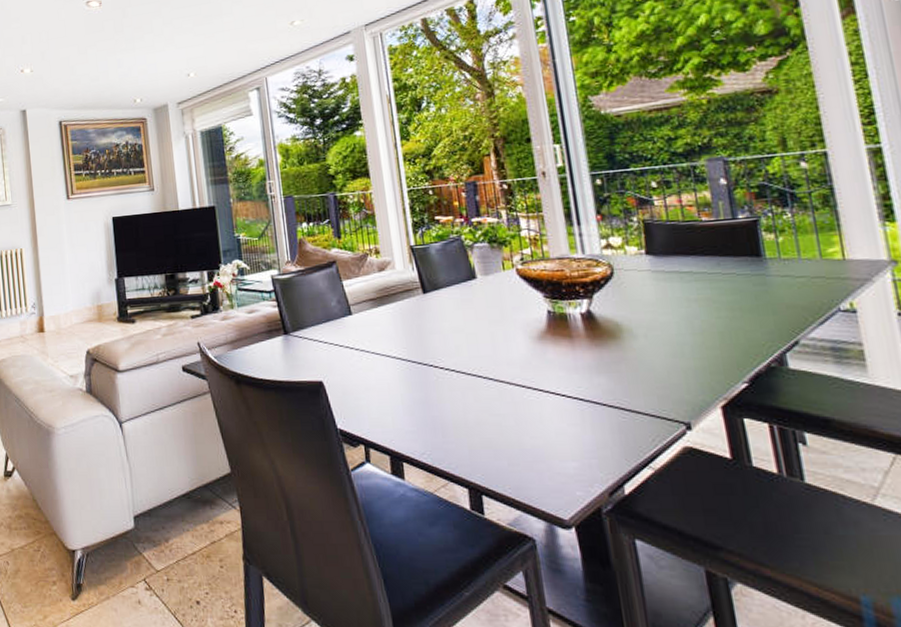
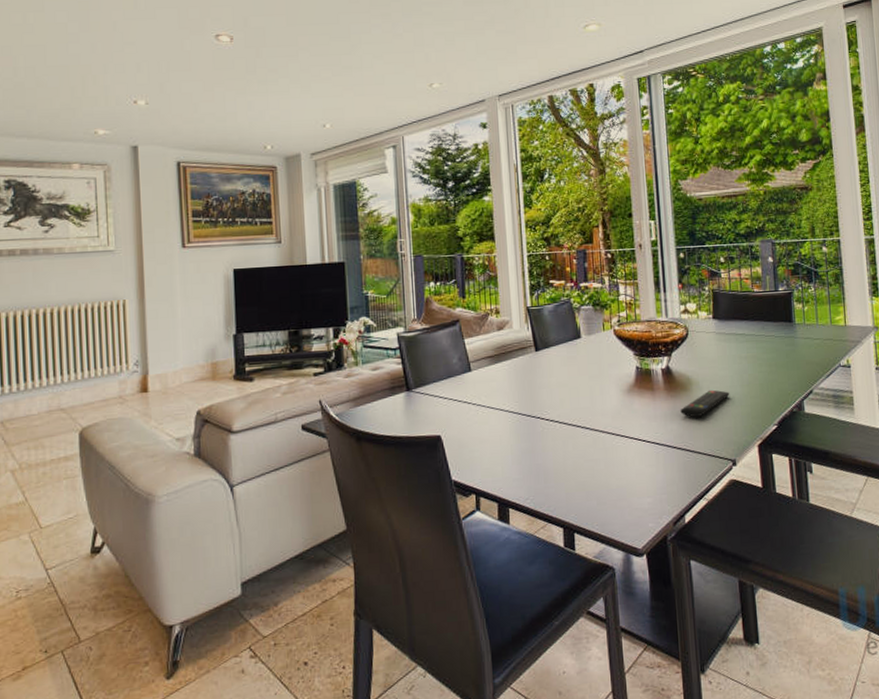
remote control: none [609,338,677,371] -> present [680,389,730,418]

